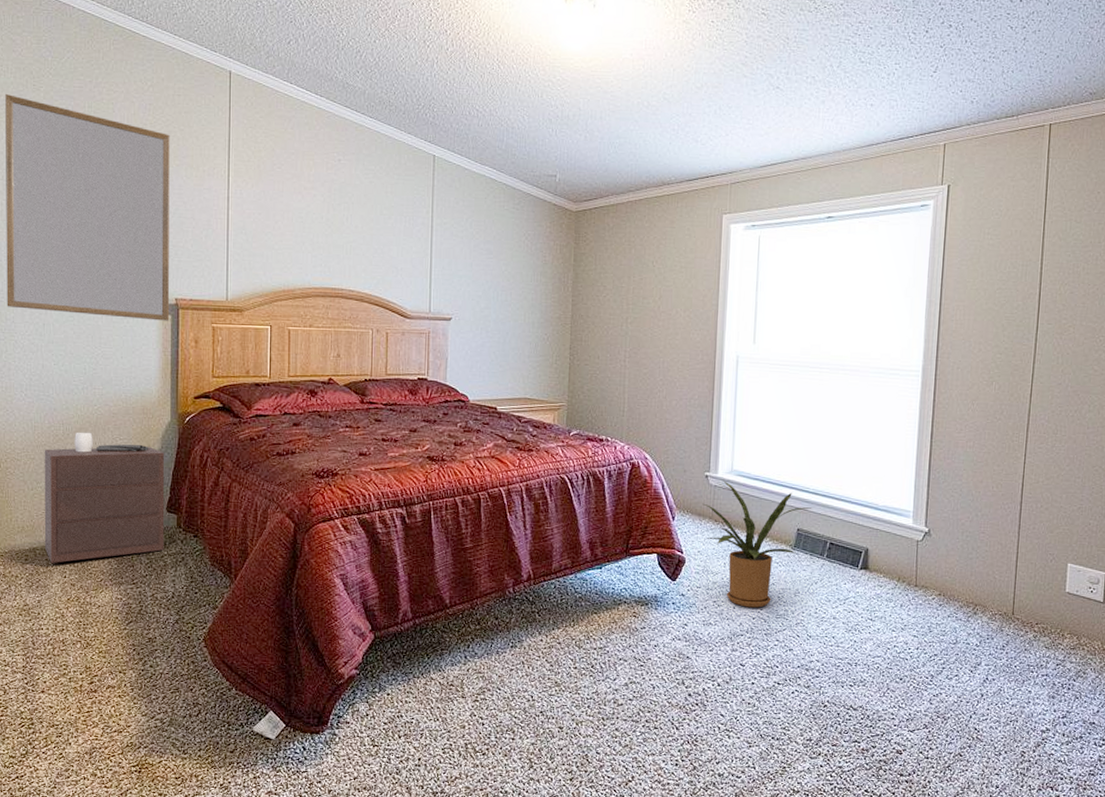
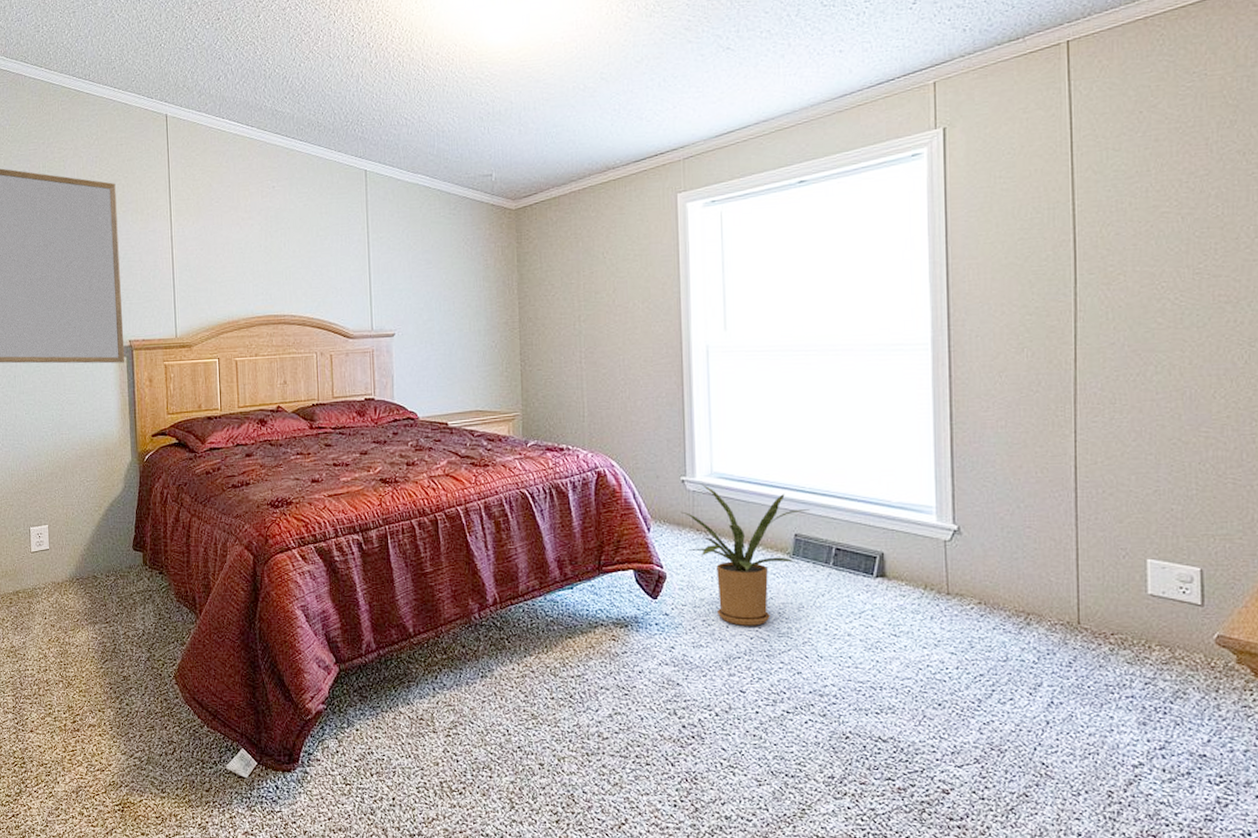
nightstand: present [44,432,165,563] -> none [21,476,133,605]

